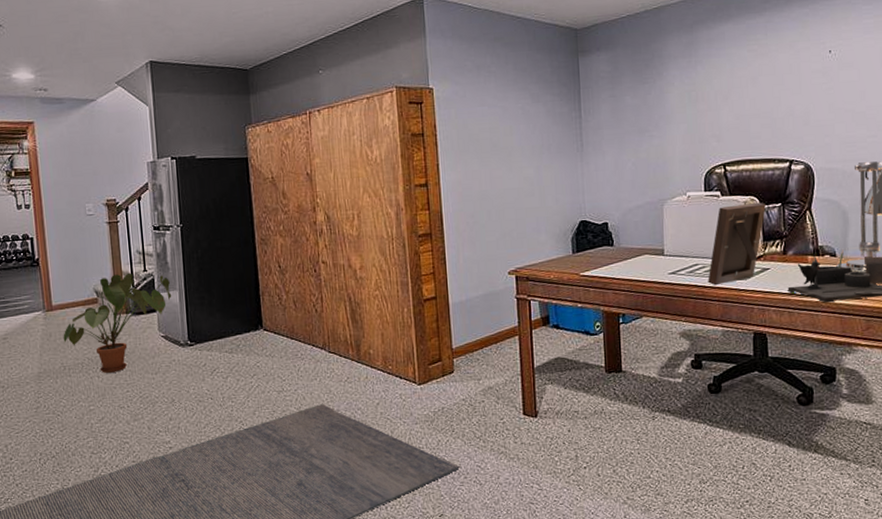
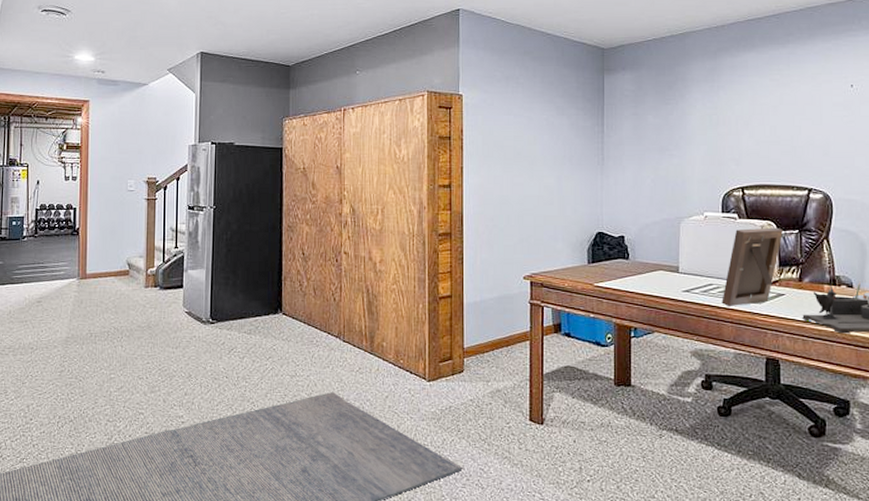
house plant: present [63,272,172,373] -> none [93,248,199,343]

